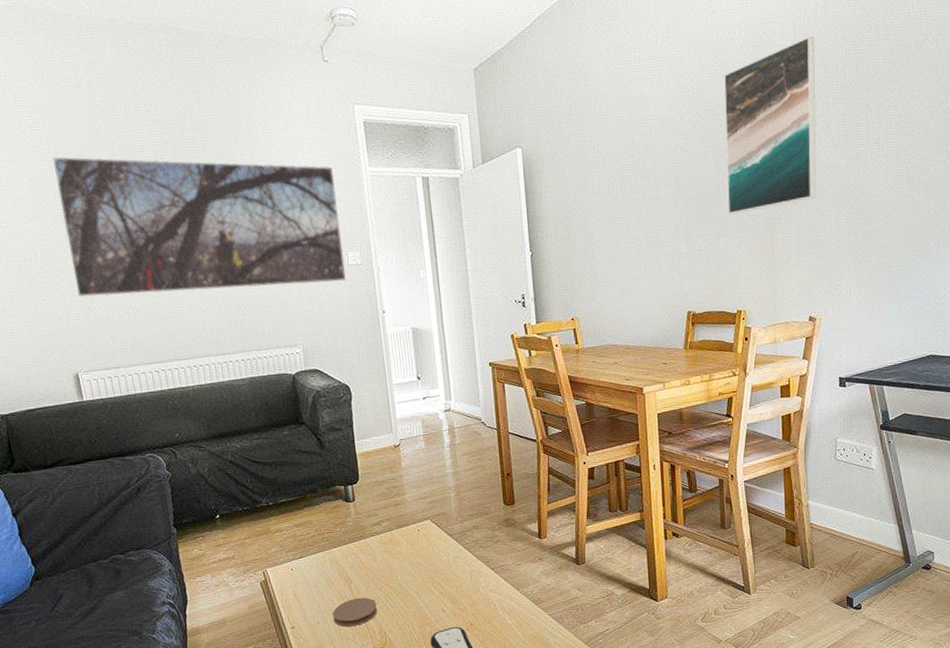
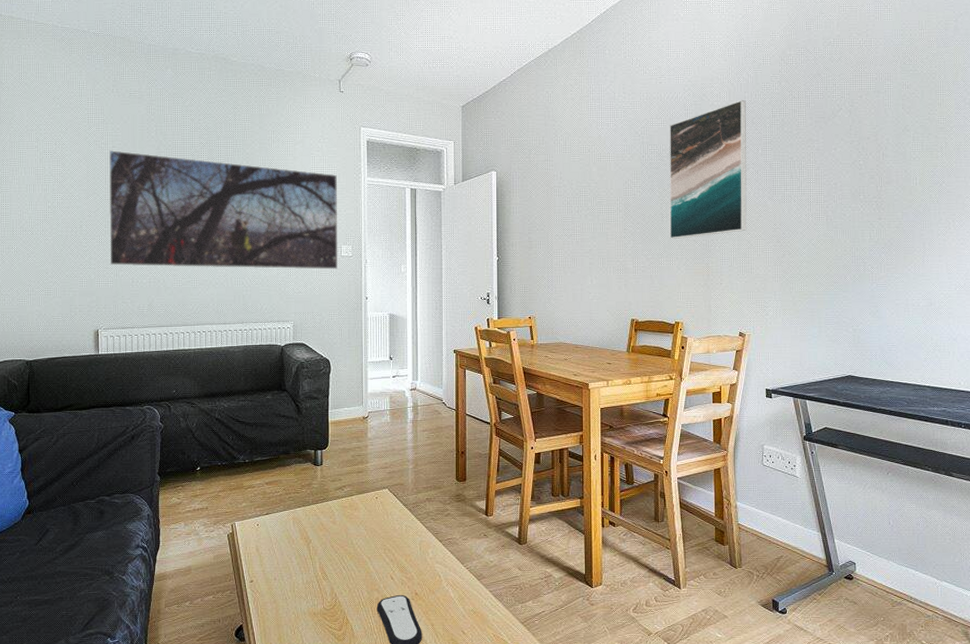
coaster: present [332,597,377,627] -> none [289,558,330,586]

